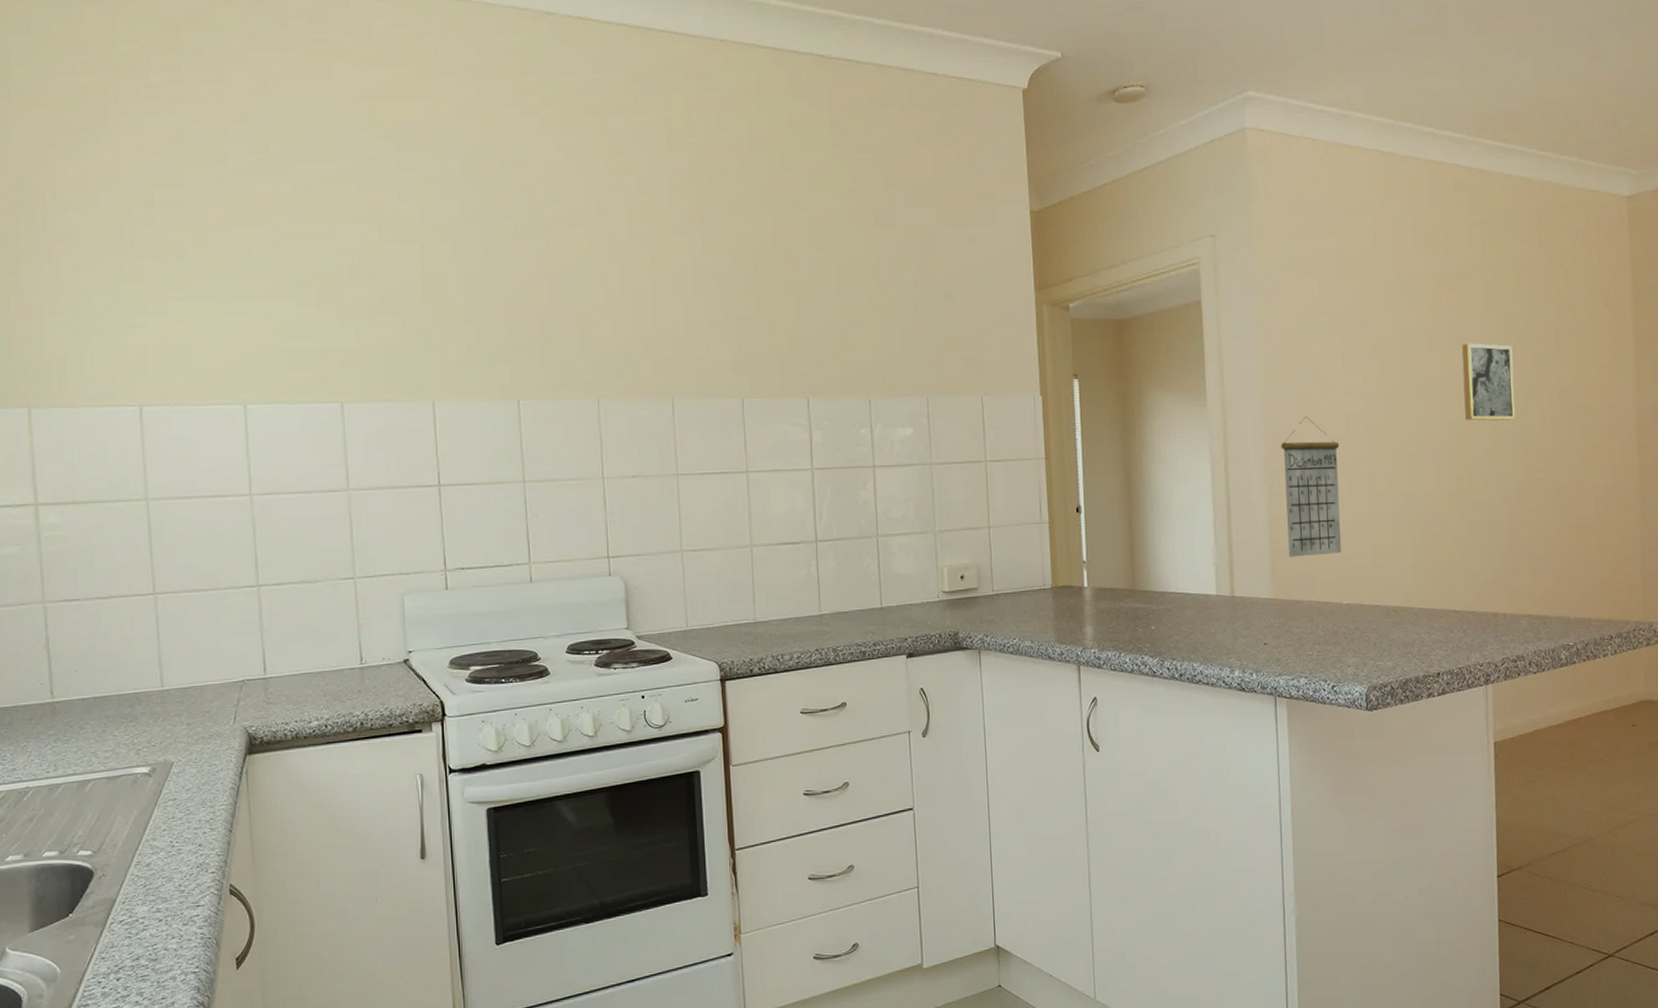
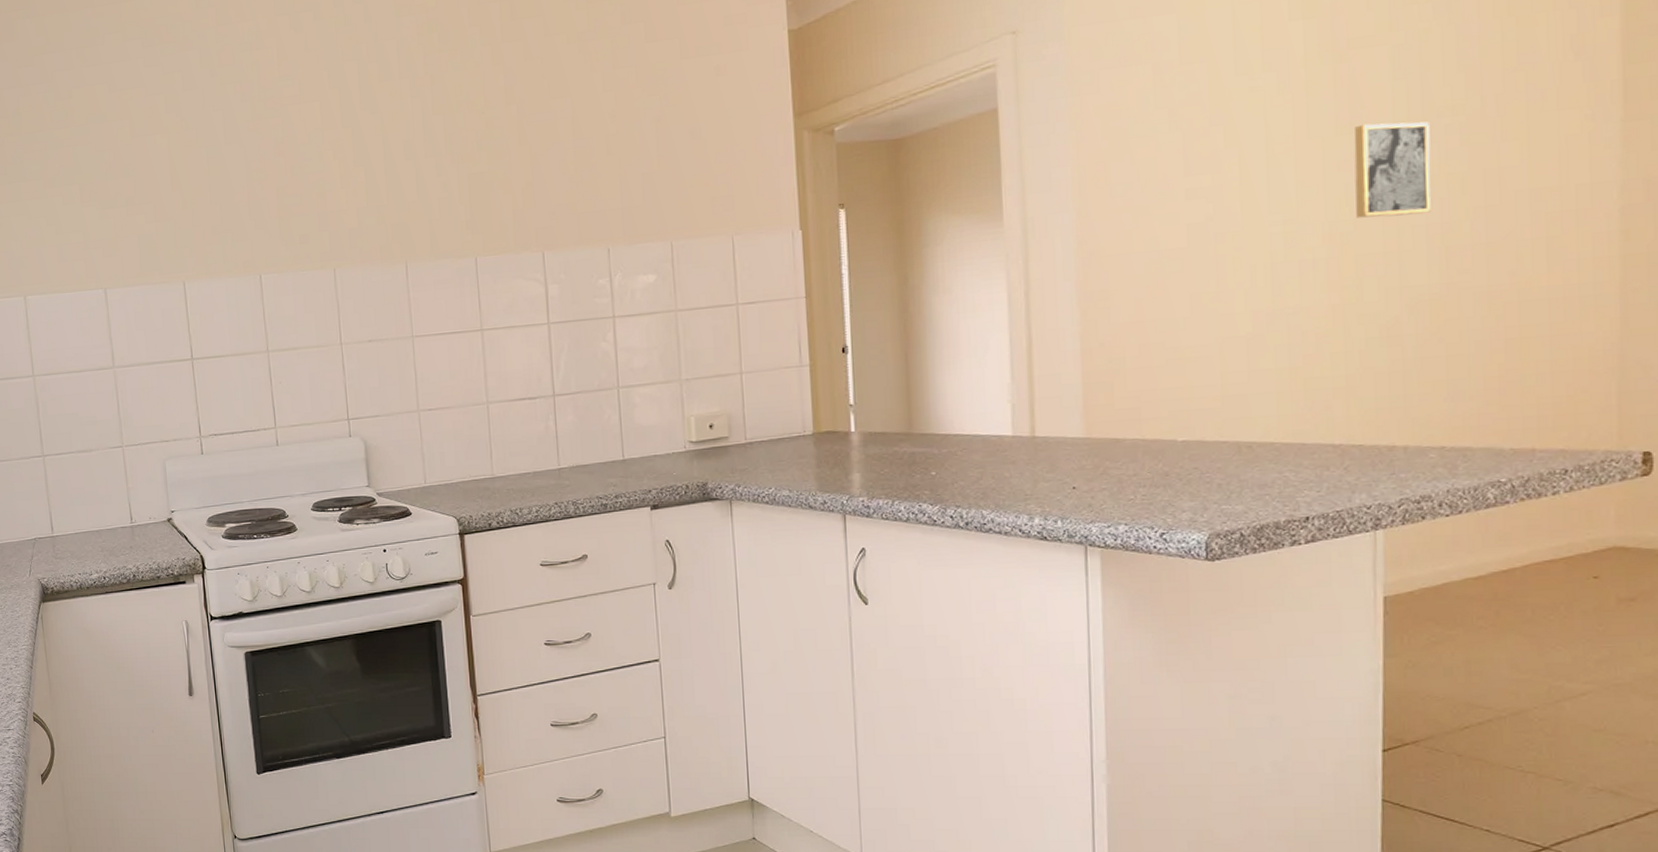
calendar: present [1281,416,1341,557] -> none [1098,229,1178,391]

